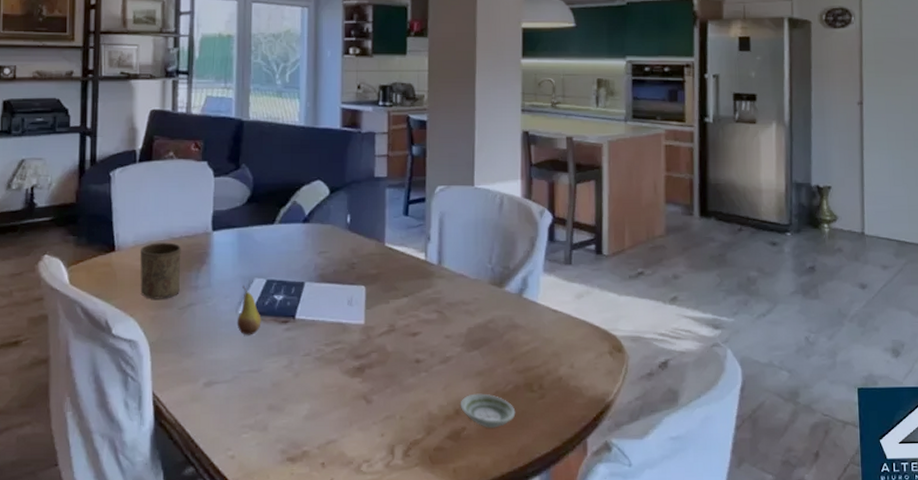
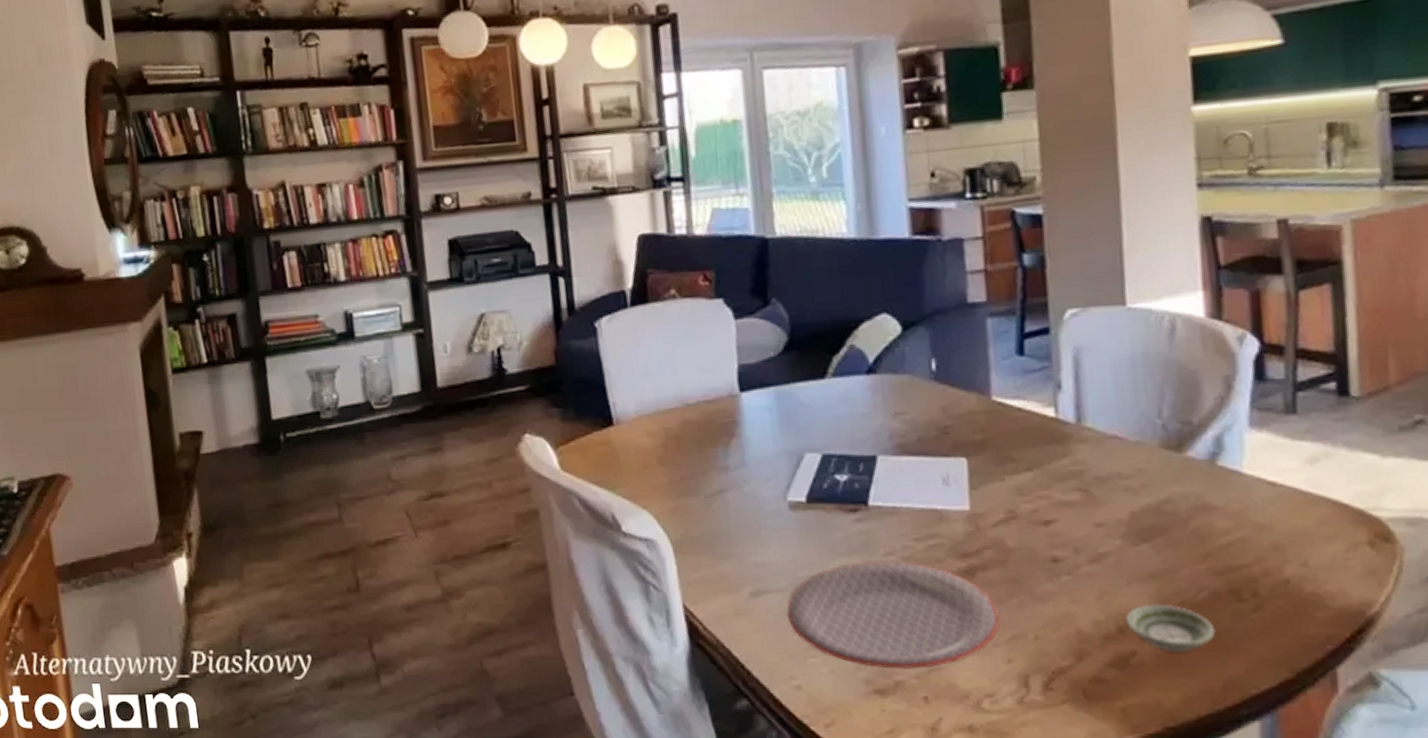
cup: present [140,242,181,299] -> none [646,410,704,486]
plate: none [229,360,379,442] -> present [786,560,1000,669]
fruit: present [237,285,261,335] -> none [786,462,821,530]

